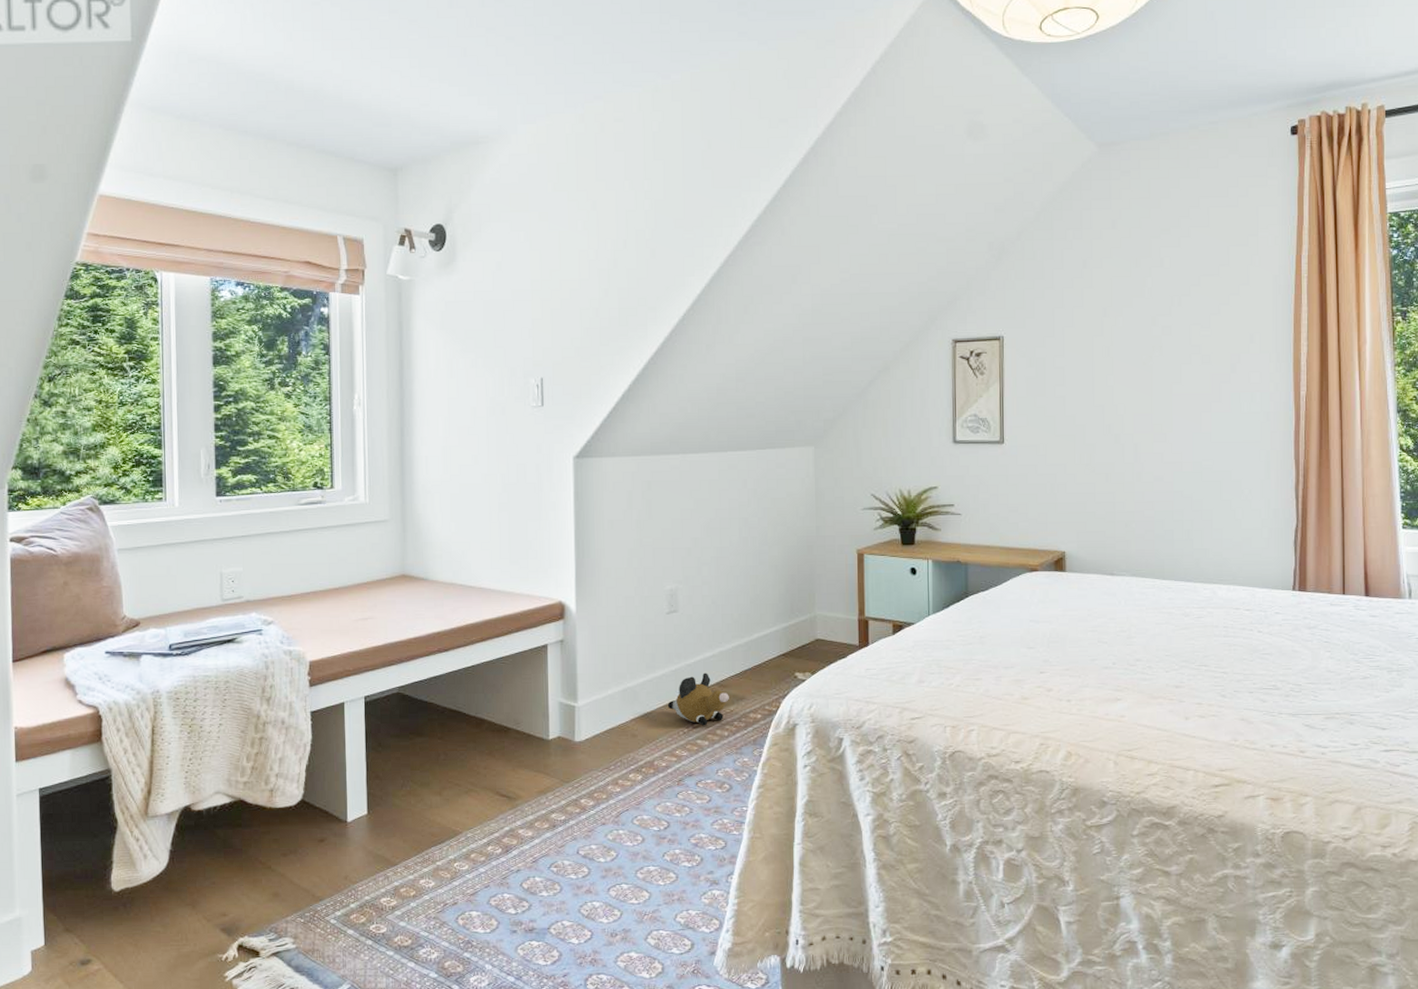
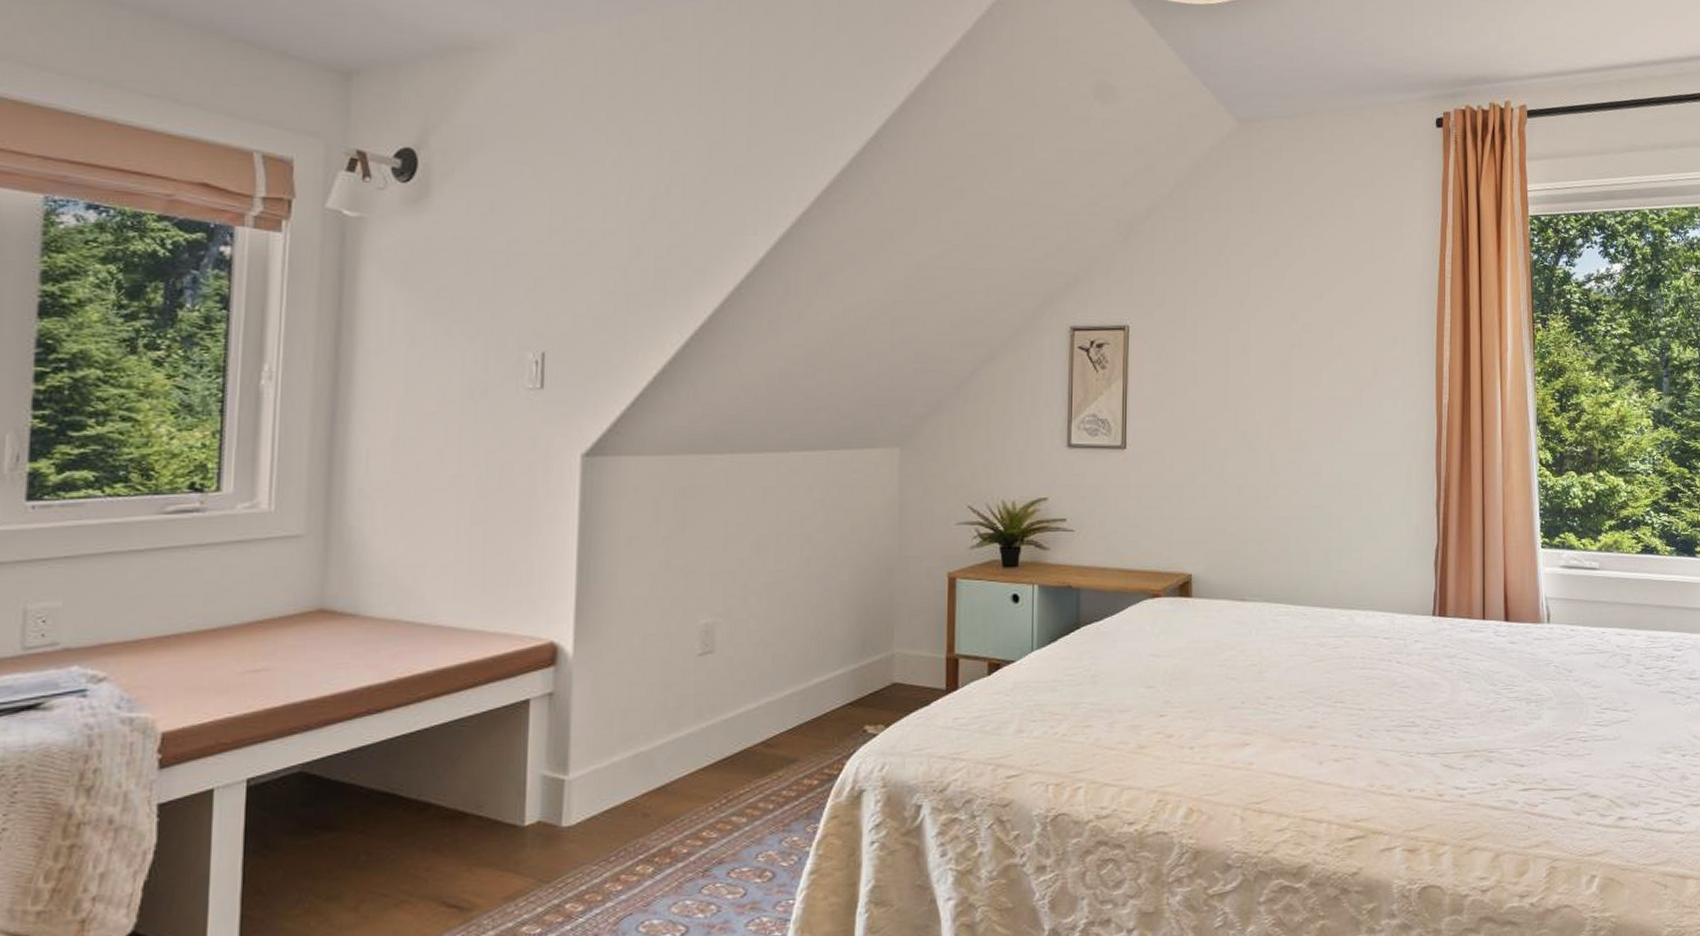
plush toy: present [667,672,729,726] -> none [693,729,777,798]

